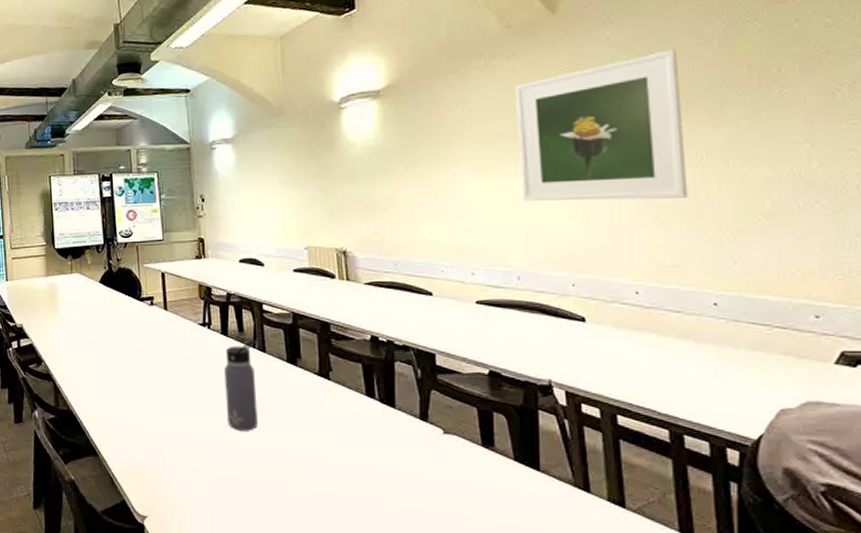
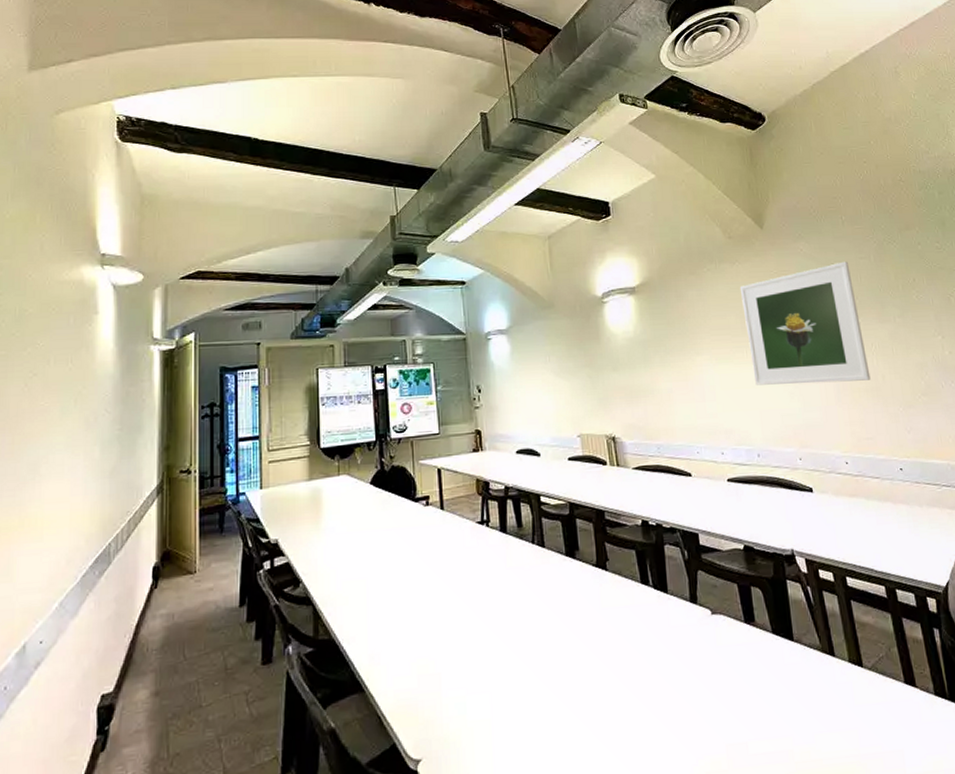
water bottle: present [224,339,258,431] -> none [504,534,539,638]

